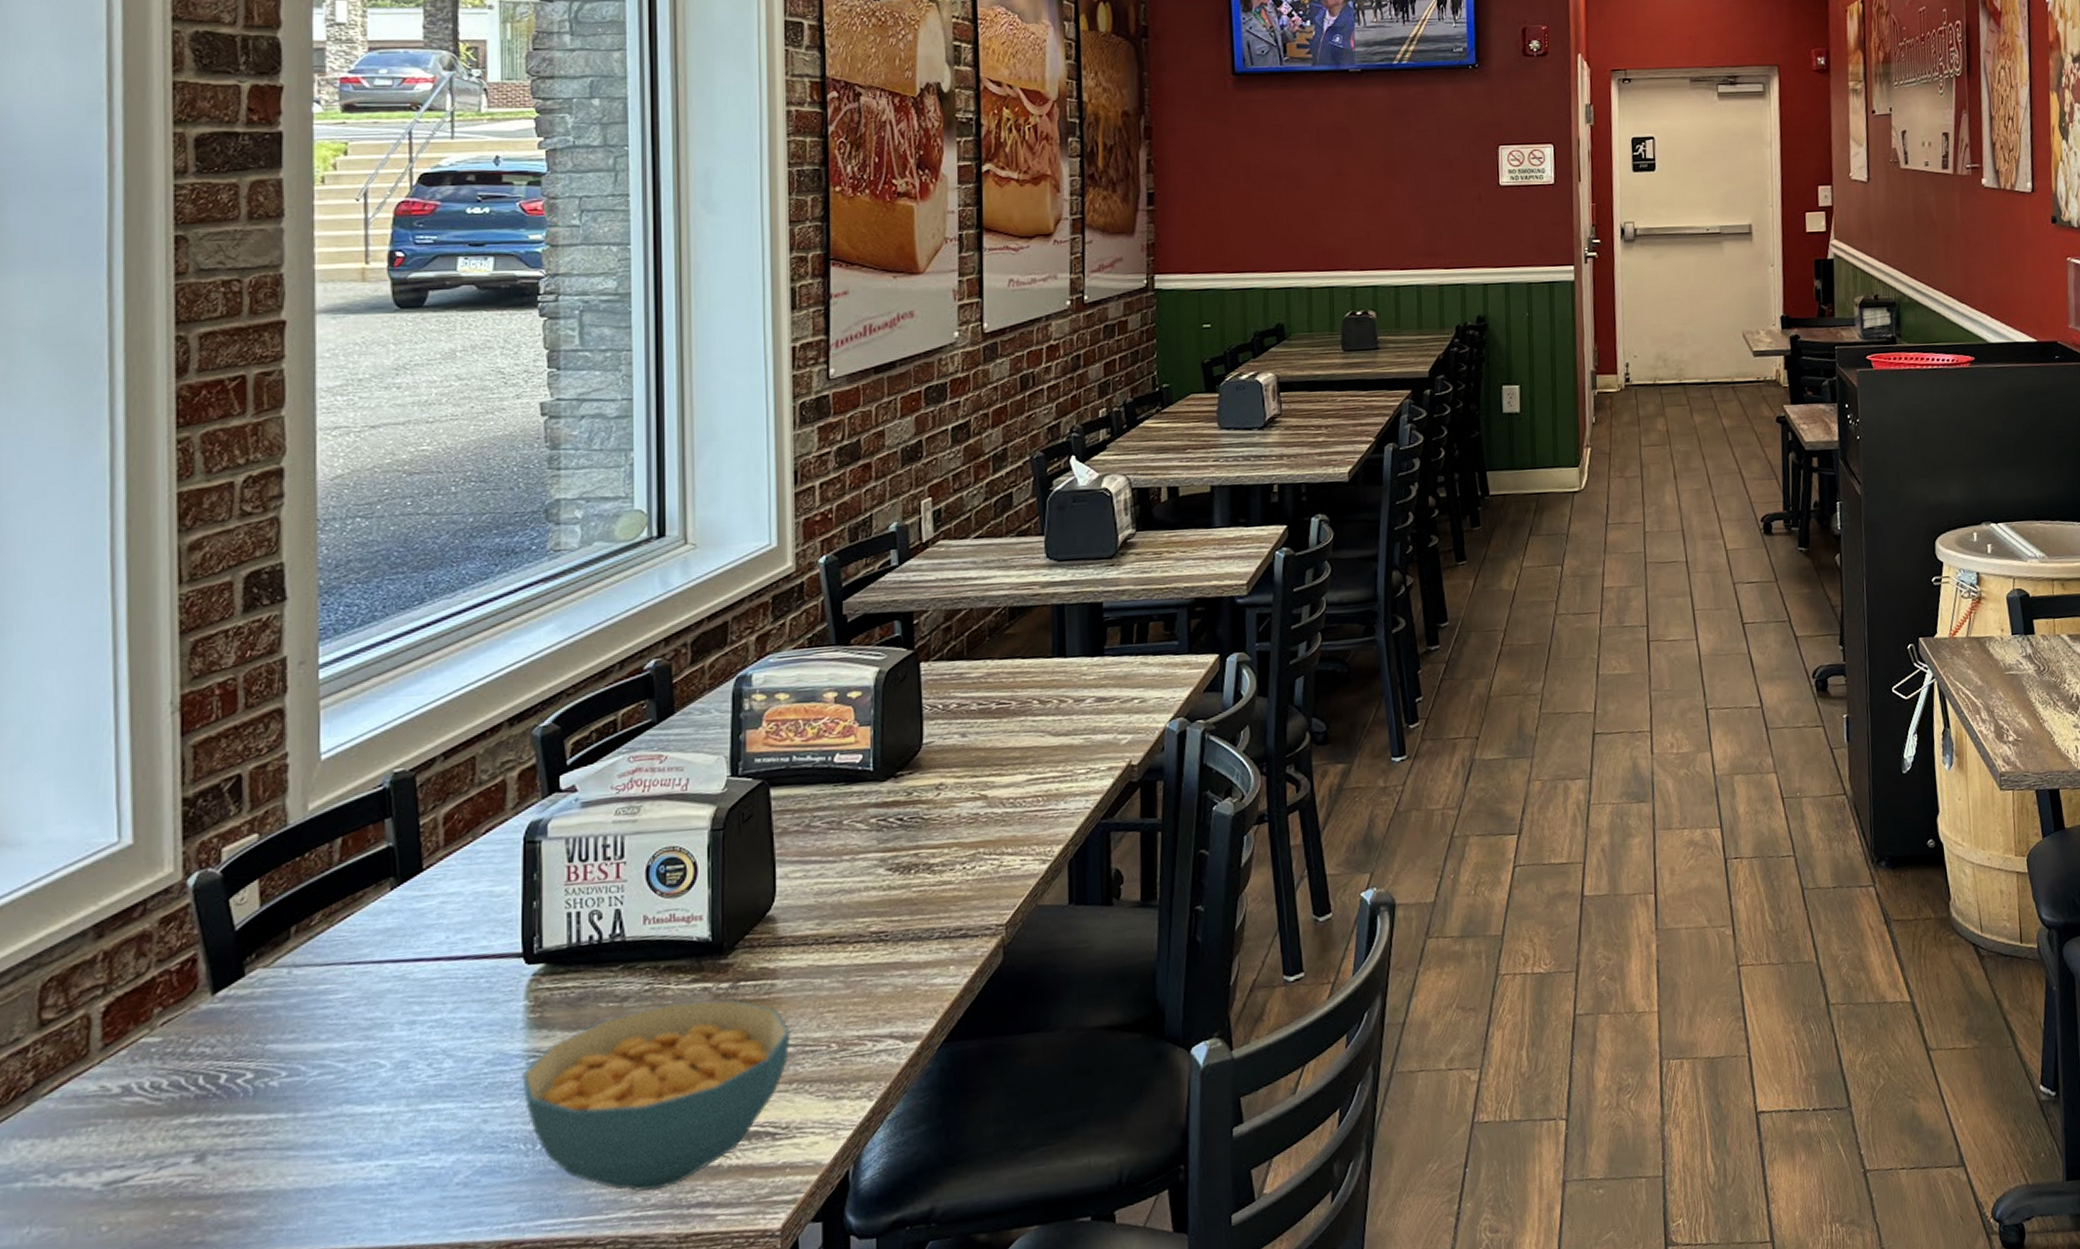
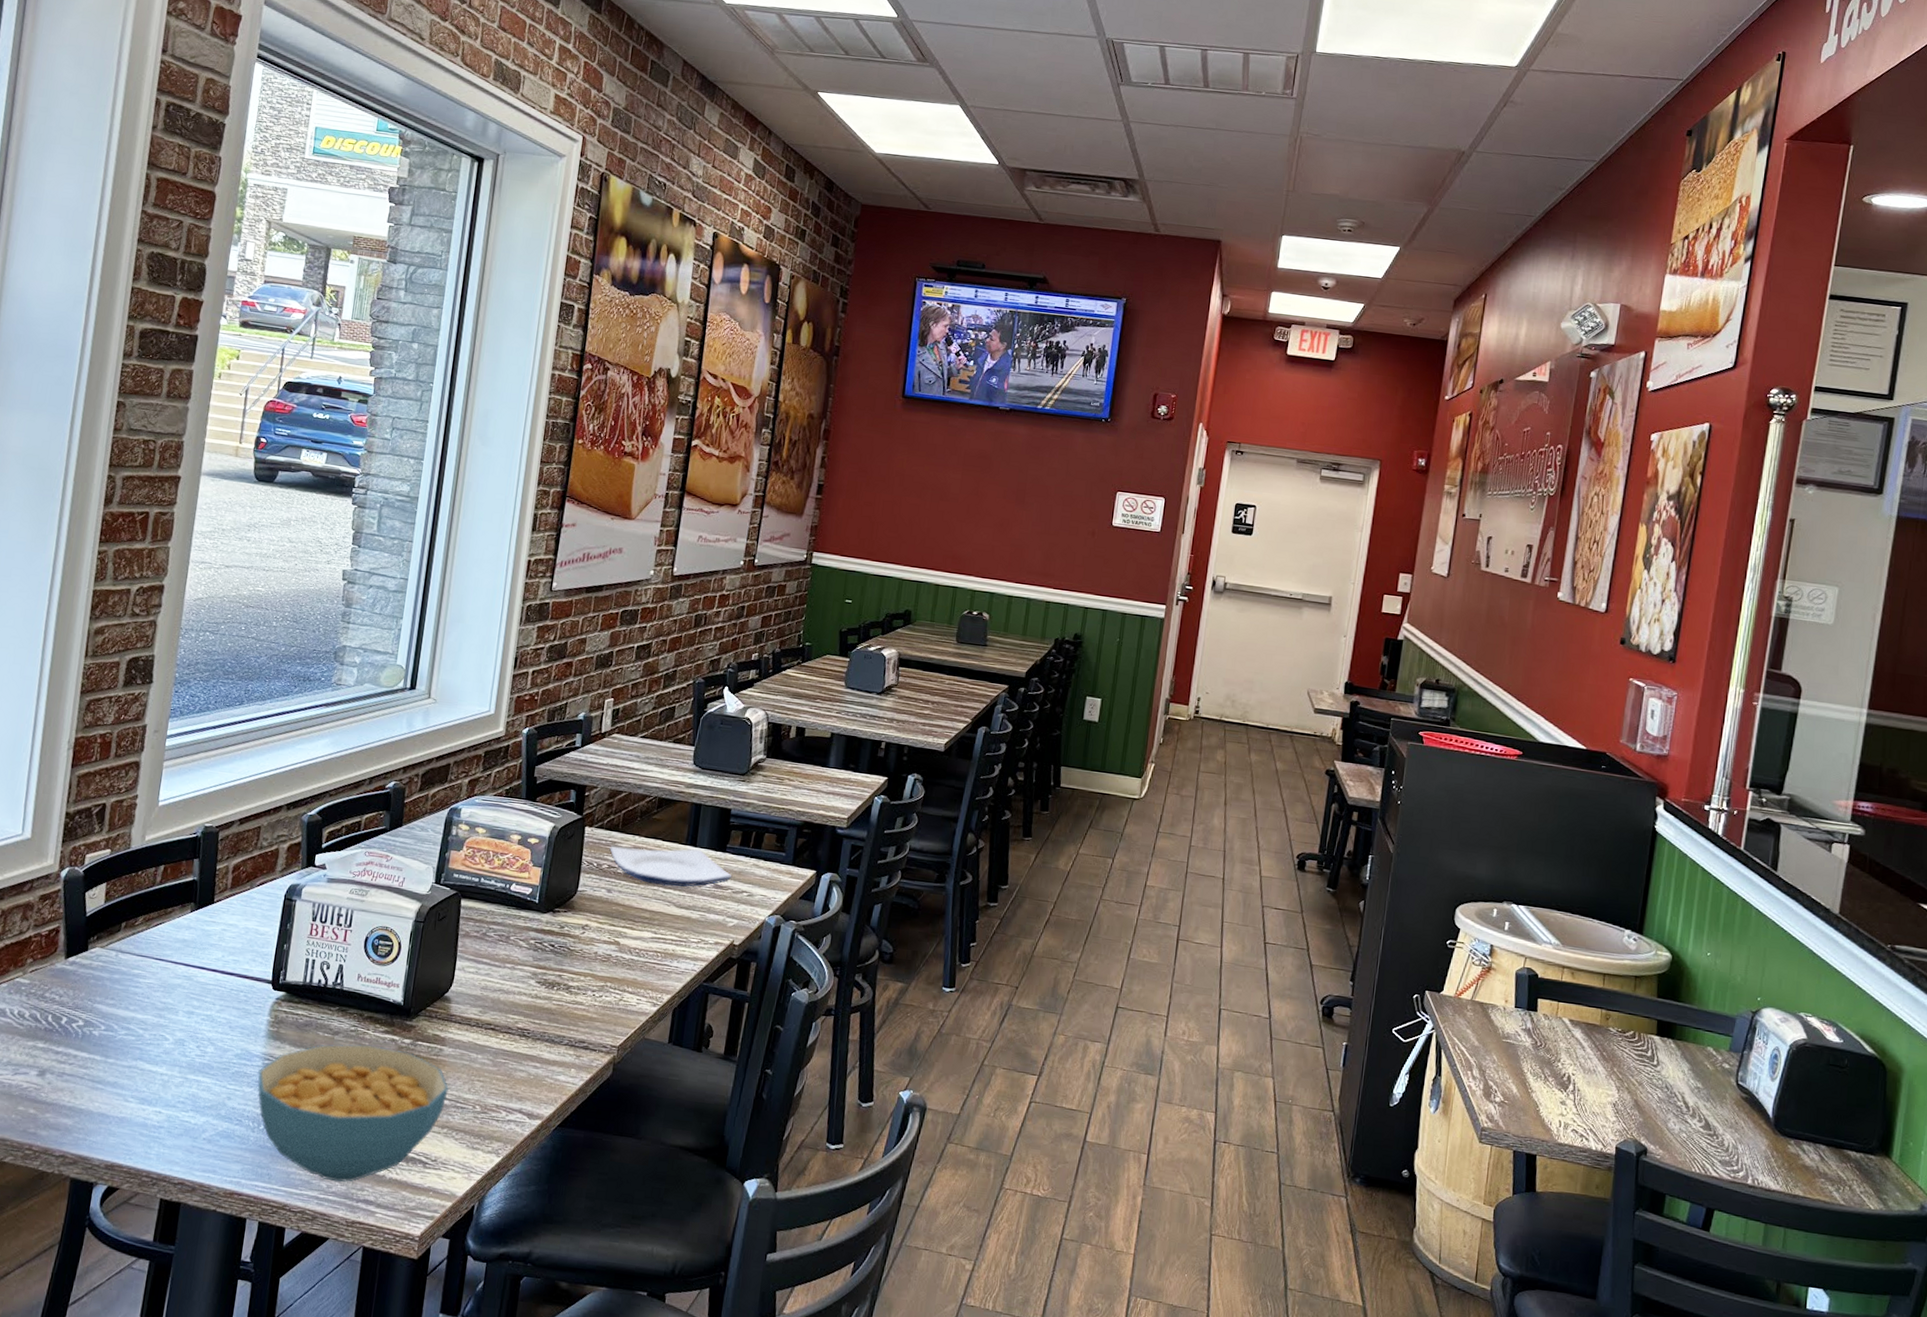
plate: none [956,658,1117,715] -> present [609,846,733,887]

